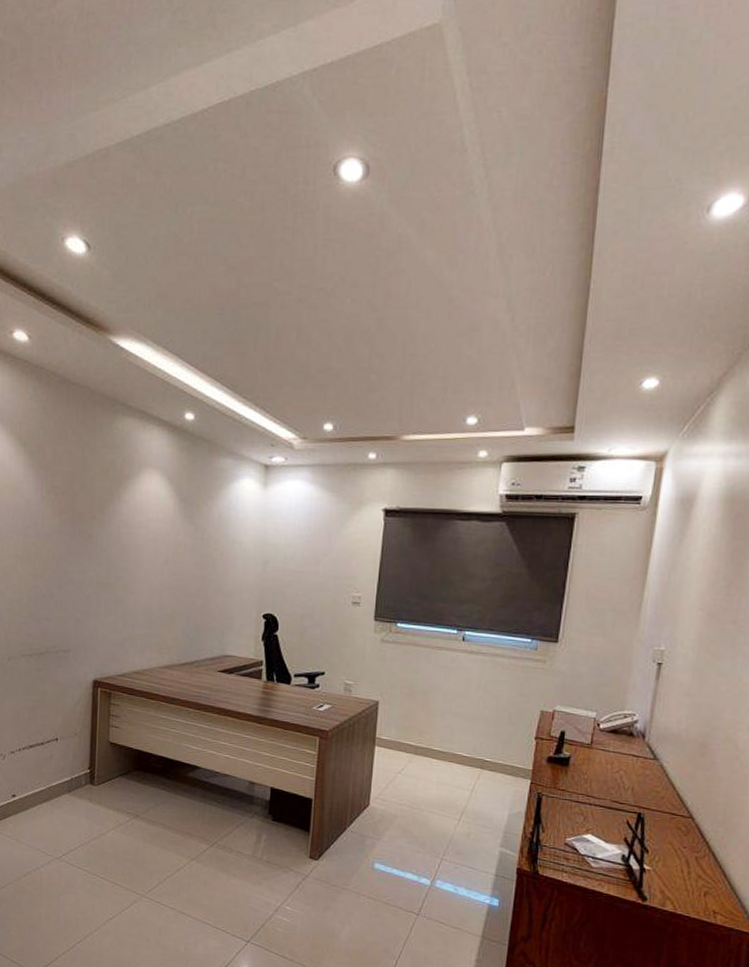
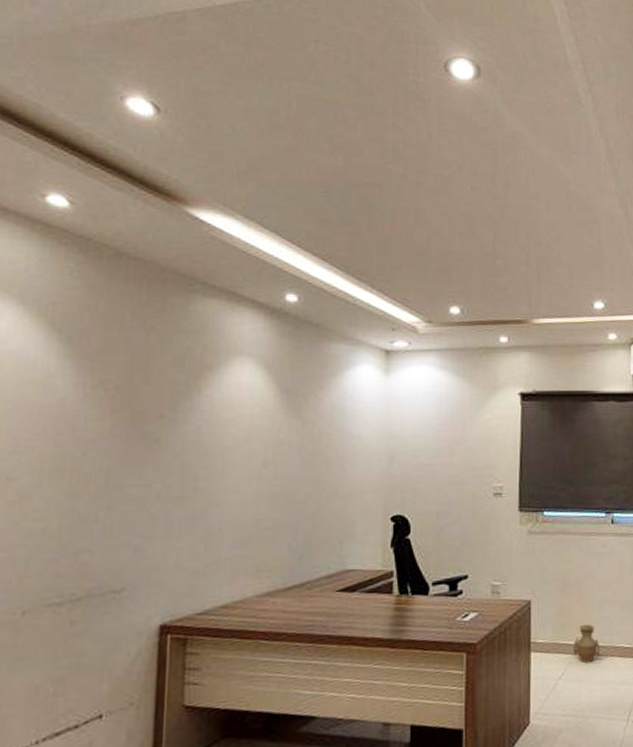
vase: none [413,729,440,764] -> present [572,624,601,664]

